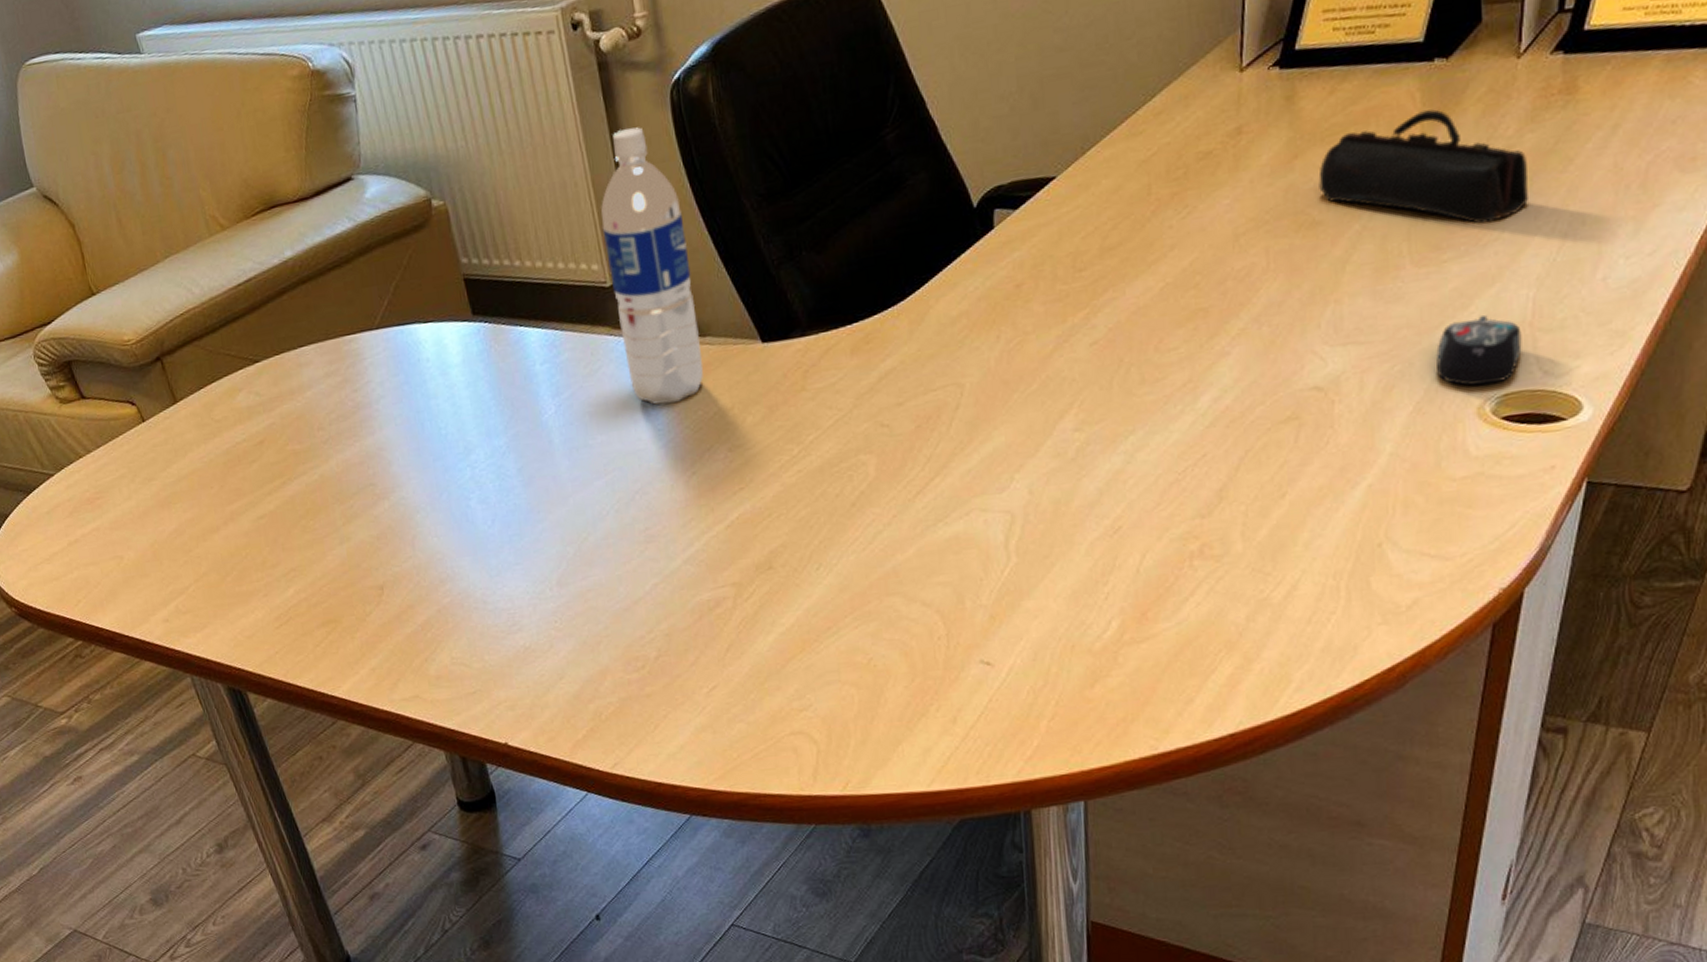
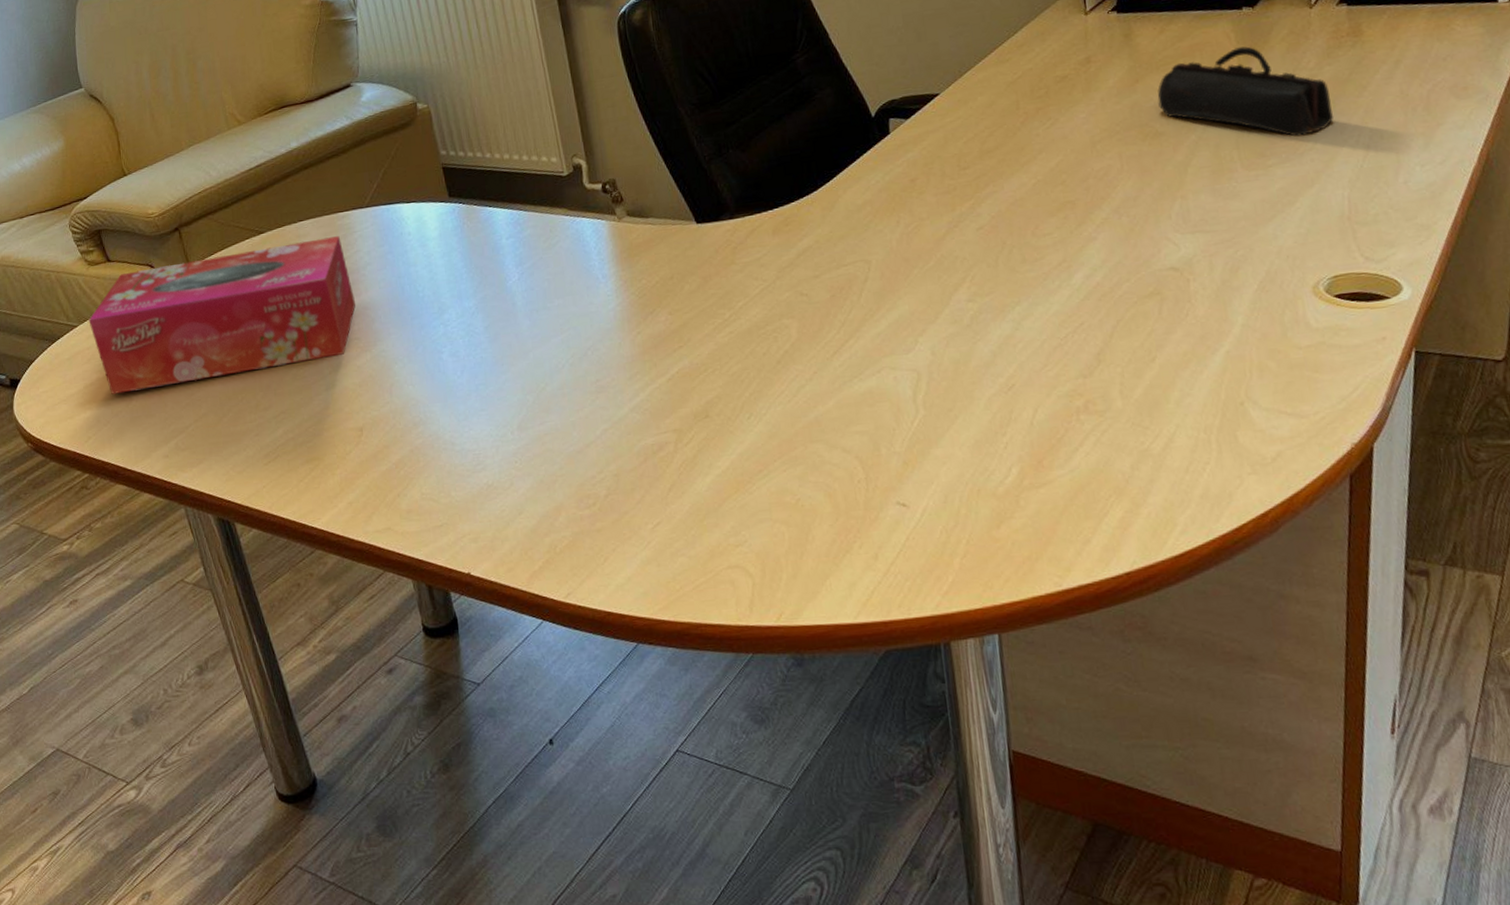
tissue box: none [66,364,370,552] -> present [88,236,356,394]
water bottle: present [600,127,704,405] -> none [559,49,647,274]
computer mouse: present [1436,314,1522,386] -> none [1271,209,1345,269]

